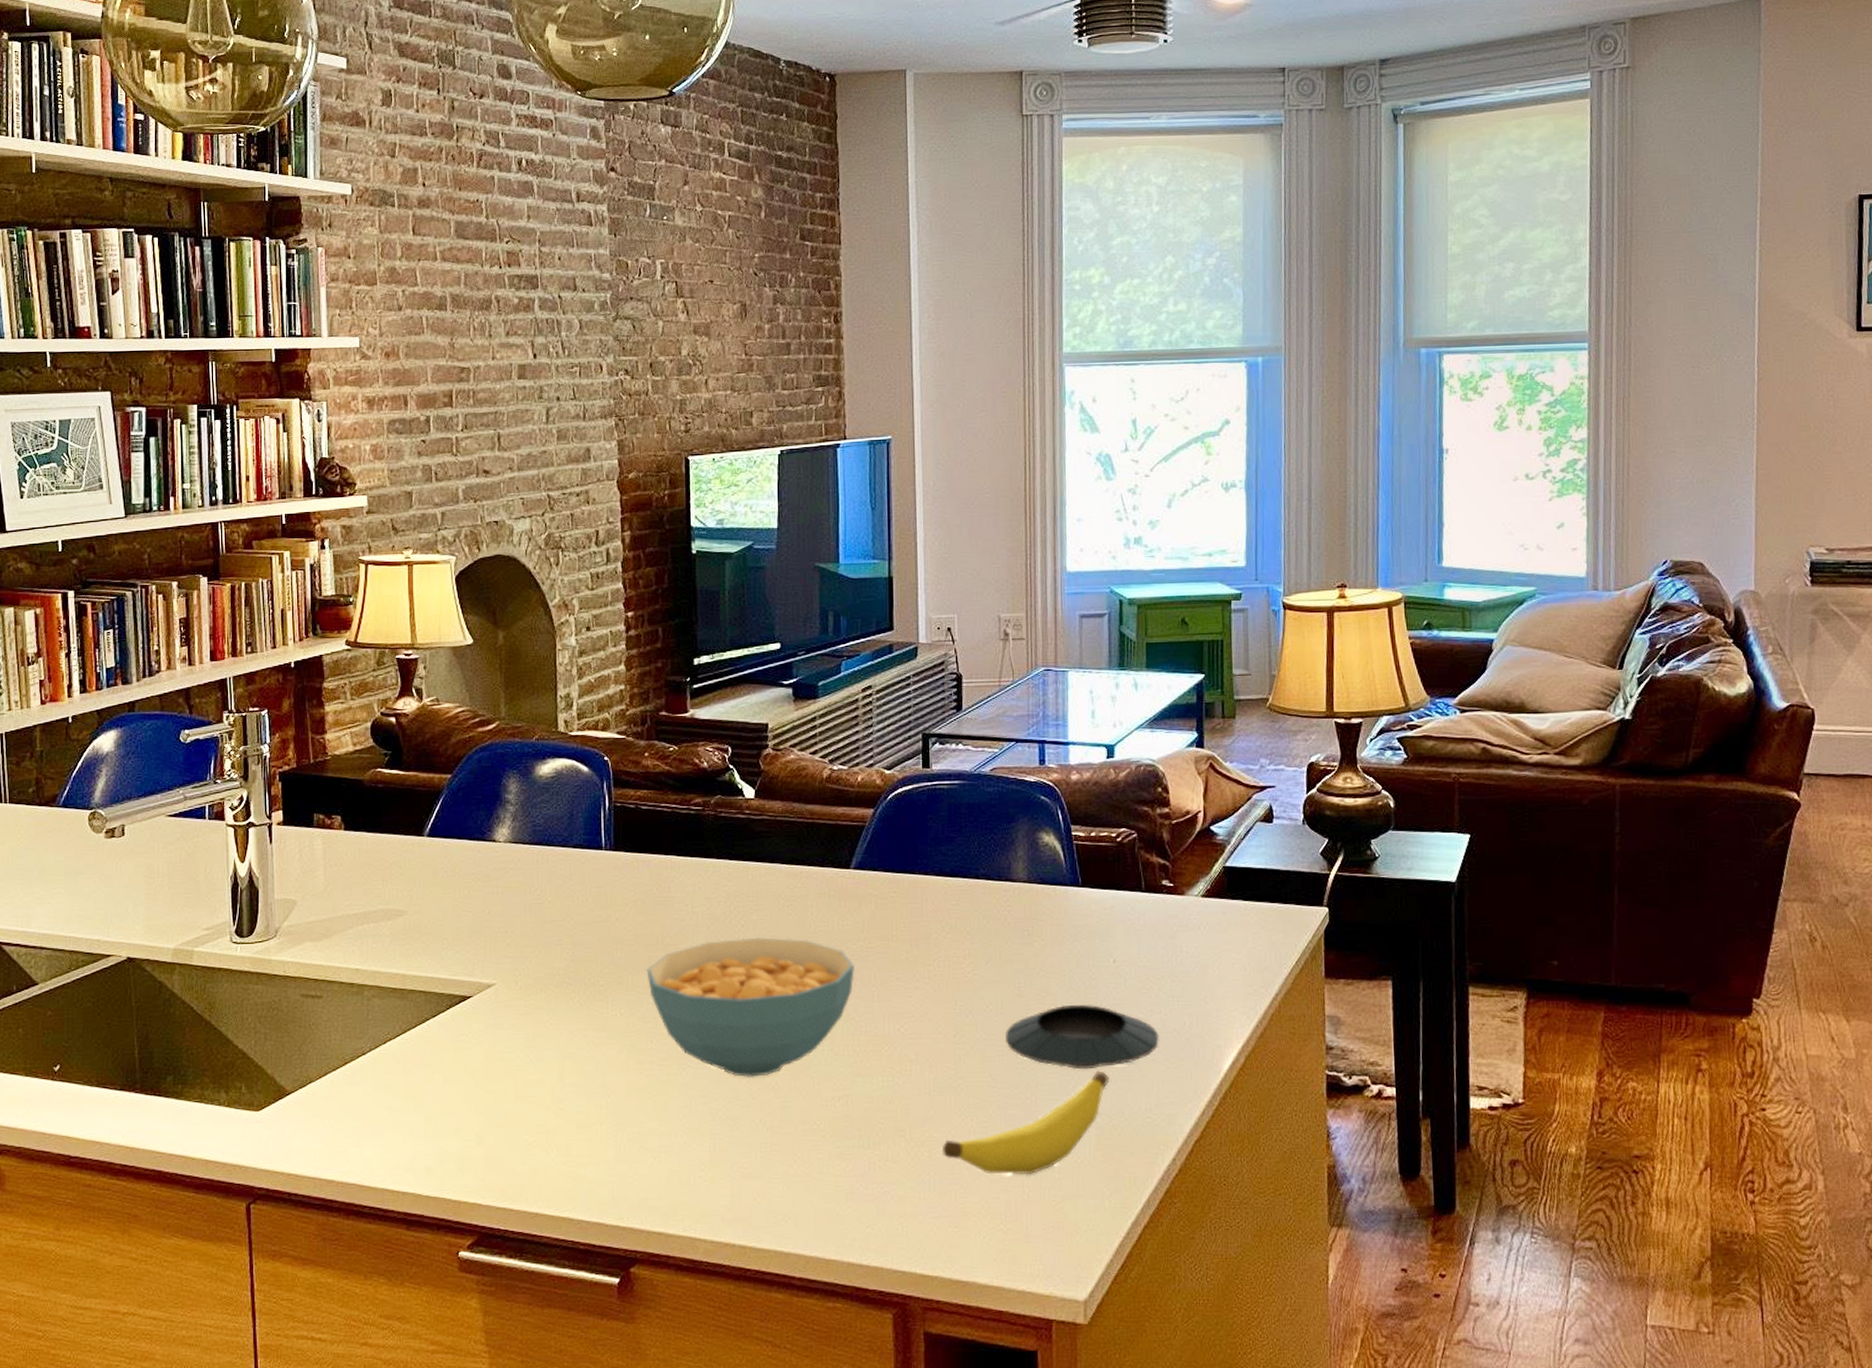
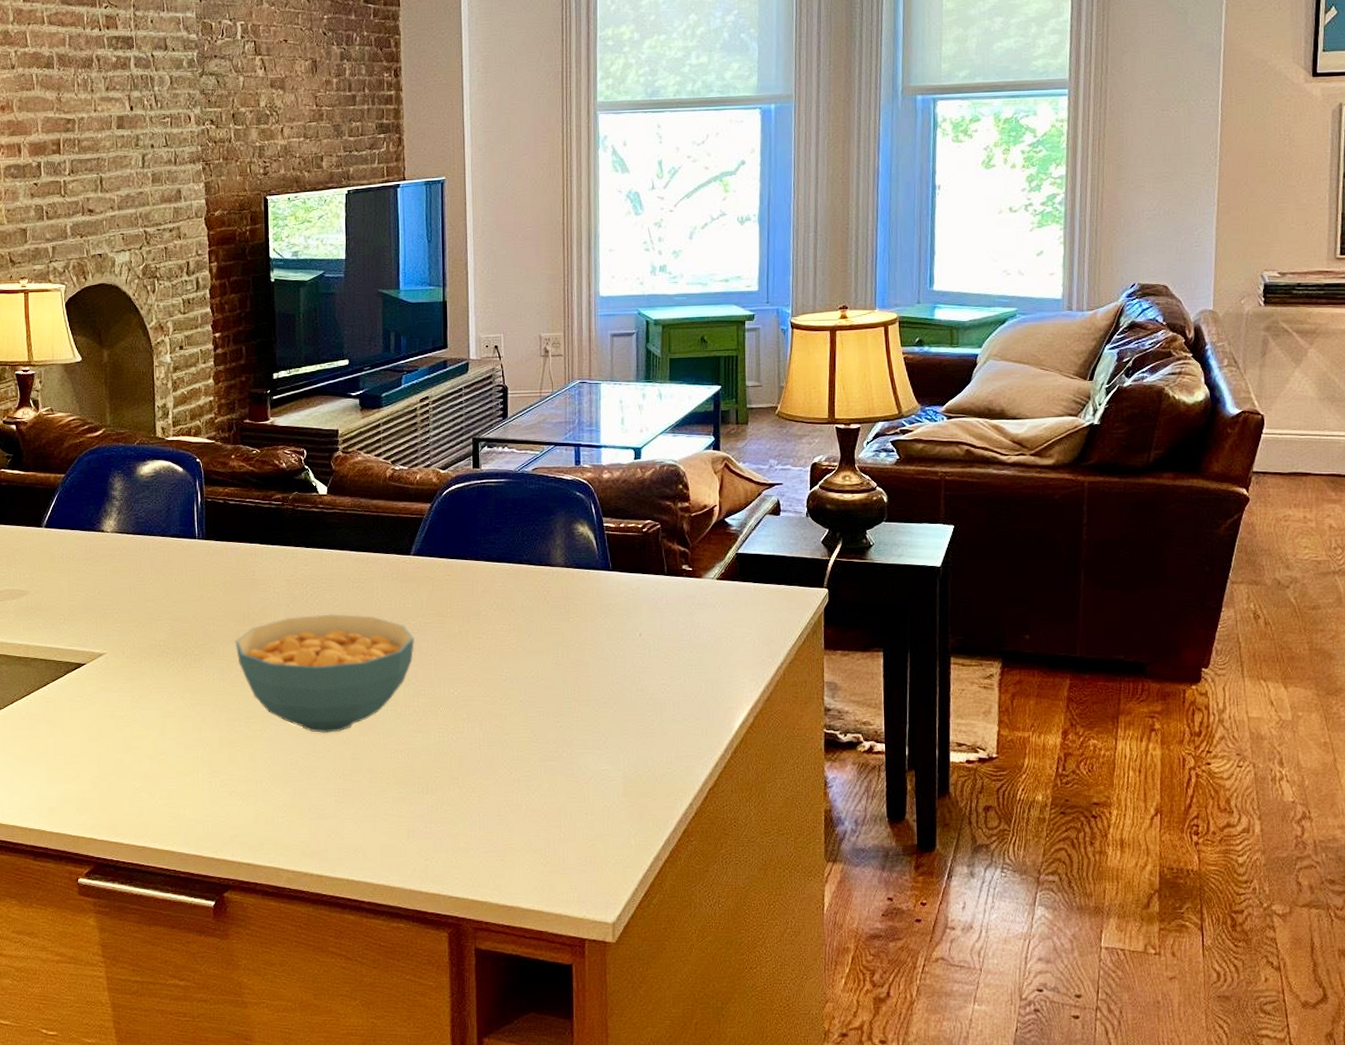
banana: present [942,1071,1110,1175] -> none [490,729,635,817]
saucer: present [1005,1004,1160,1070] -> none [545,671,680,728]

